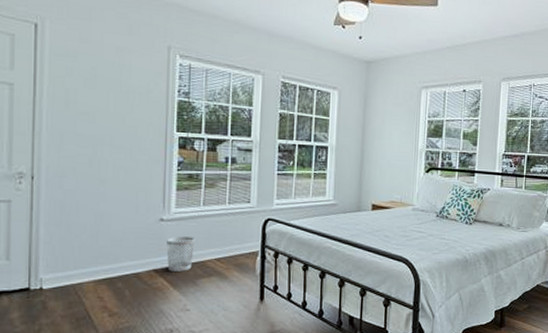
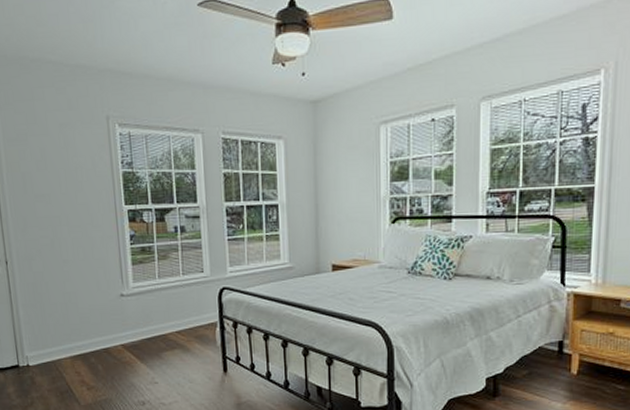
wastebasket: present [166,237,195,271] -> none [129,311,156,345]

